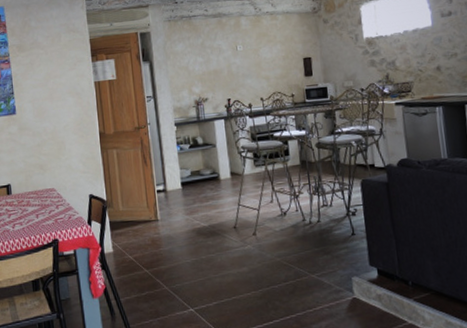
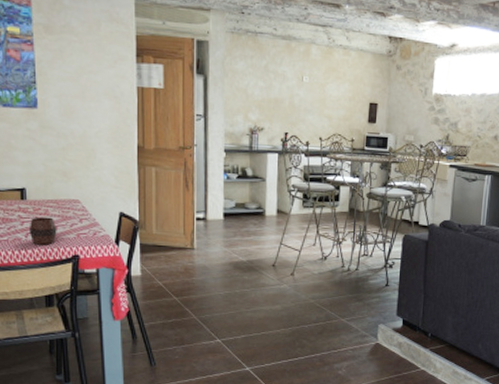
cup: none [15,207,39,234] -> present [28,217,57,245]

